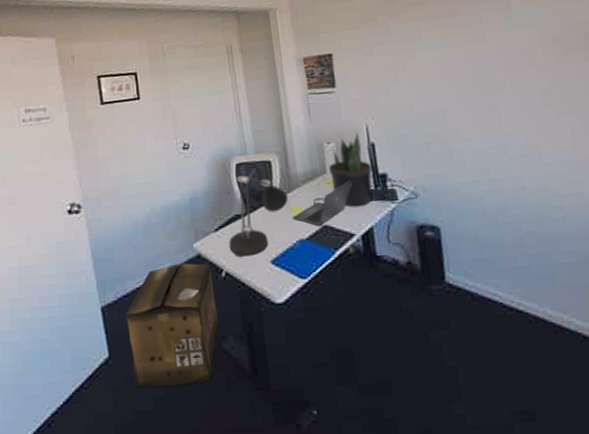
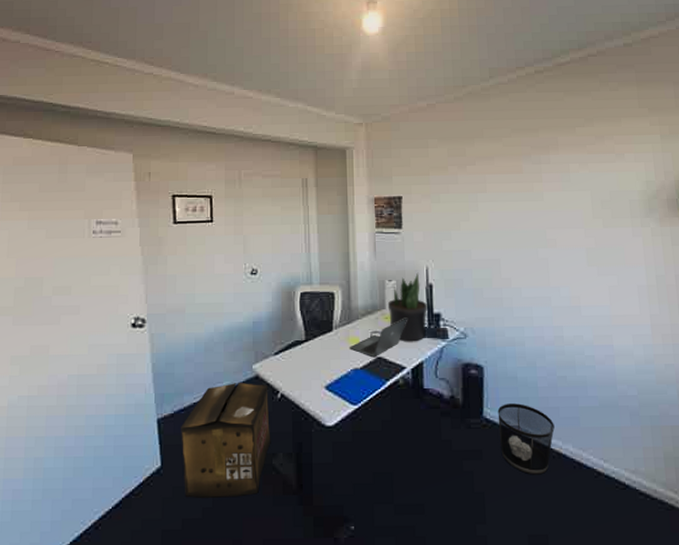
desk lamp: present [229,175,288,257] -> none [287,303,347,381]
waste bin: none [460,265,528,344] -> present [497,403,555,475]

